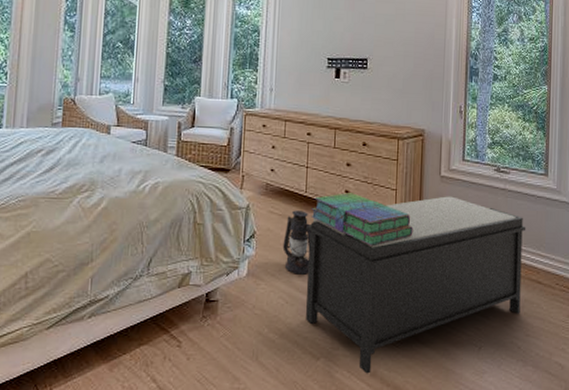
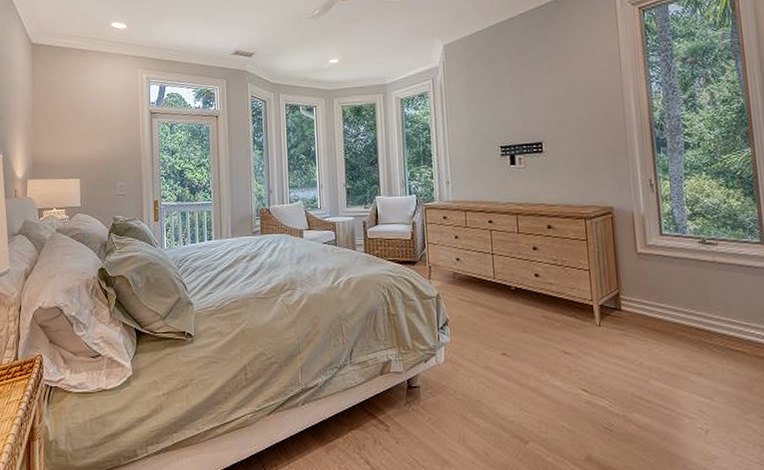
lantern: present [282,210,312,275] -> none [477,297,506,359]
bench: present [306,196,526,374] -> none [499,273,751,458]
stack of books: present [311,193,413,247] -> none [502,276,614,329]

